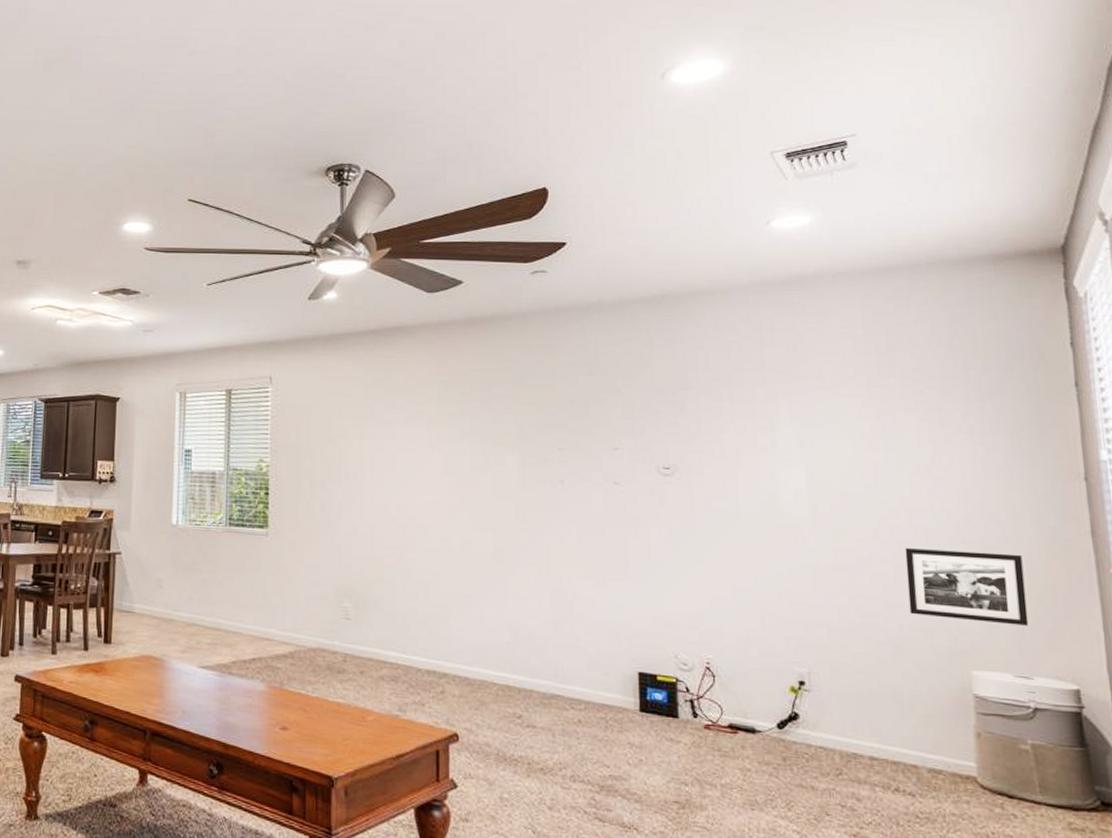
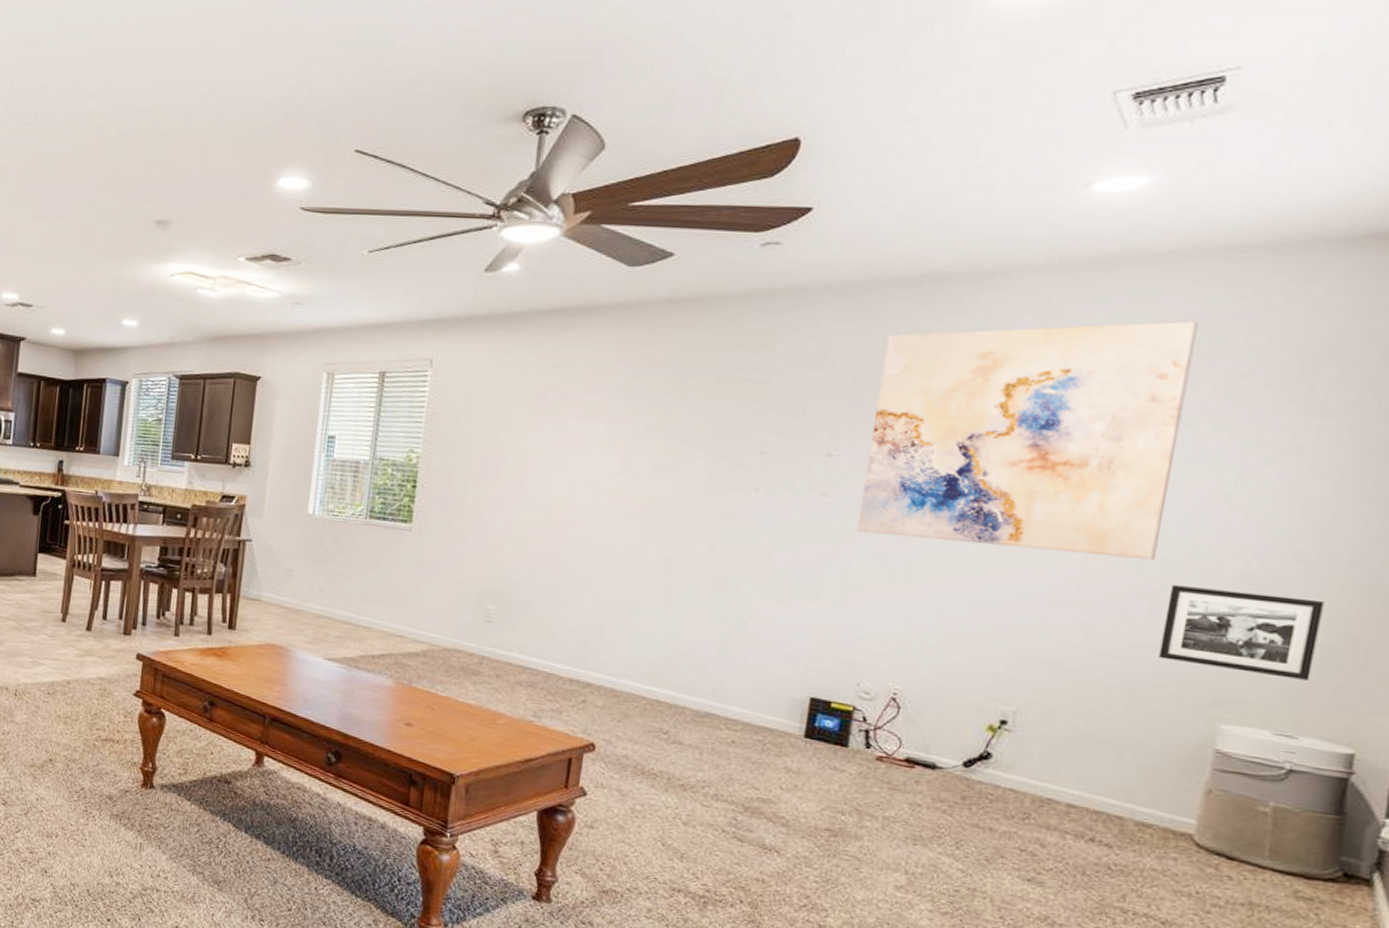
wall art: none [643,327,887,528] -> present [856,320,1198,561]

